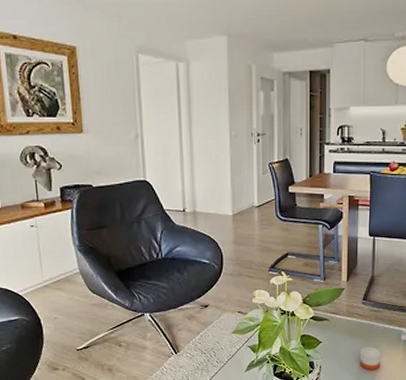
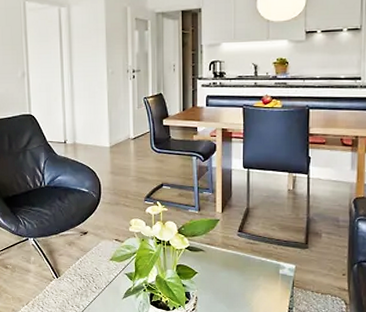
candle: present [359,347,381,371] -> none [236,280,259,304]

